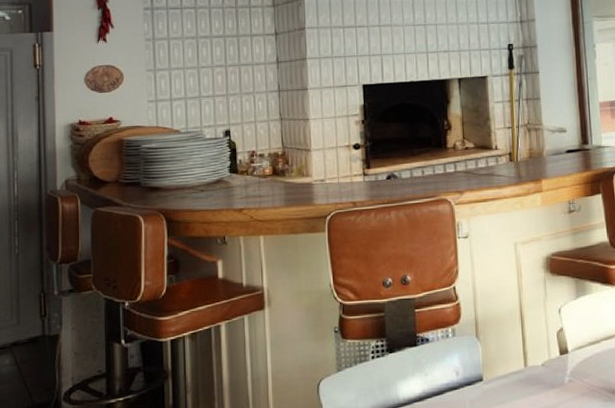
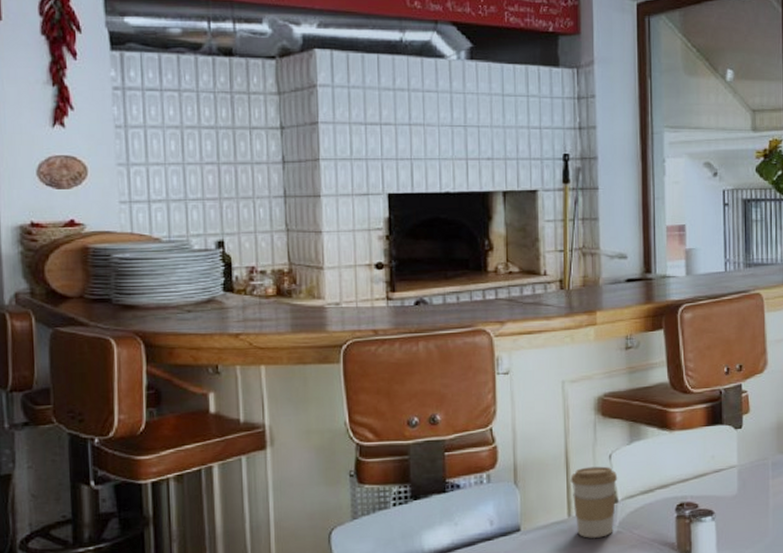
coffee cup: none [525,319,568,387] -> present [570,466,618,538]

